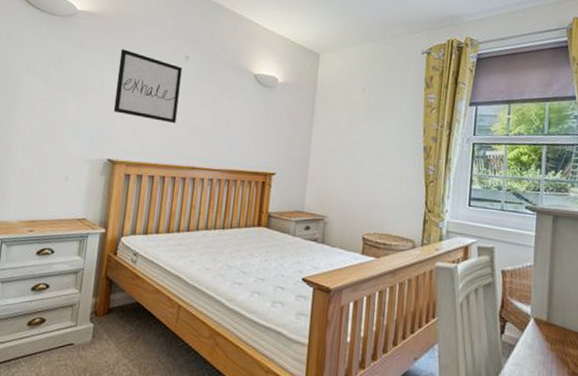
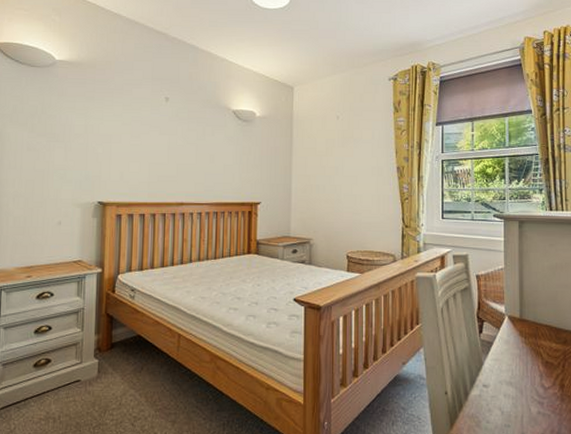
wall art: present [113,49,182,124] -> none [100,95,163,163]

